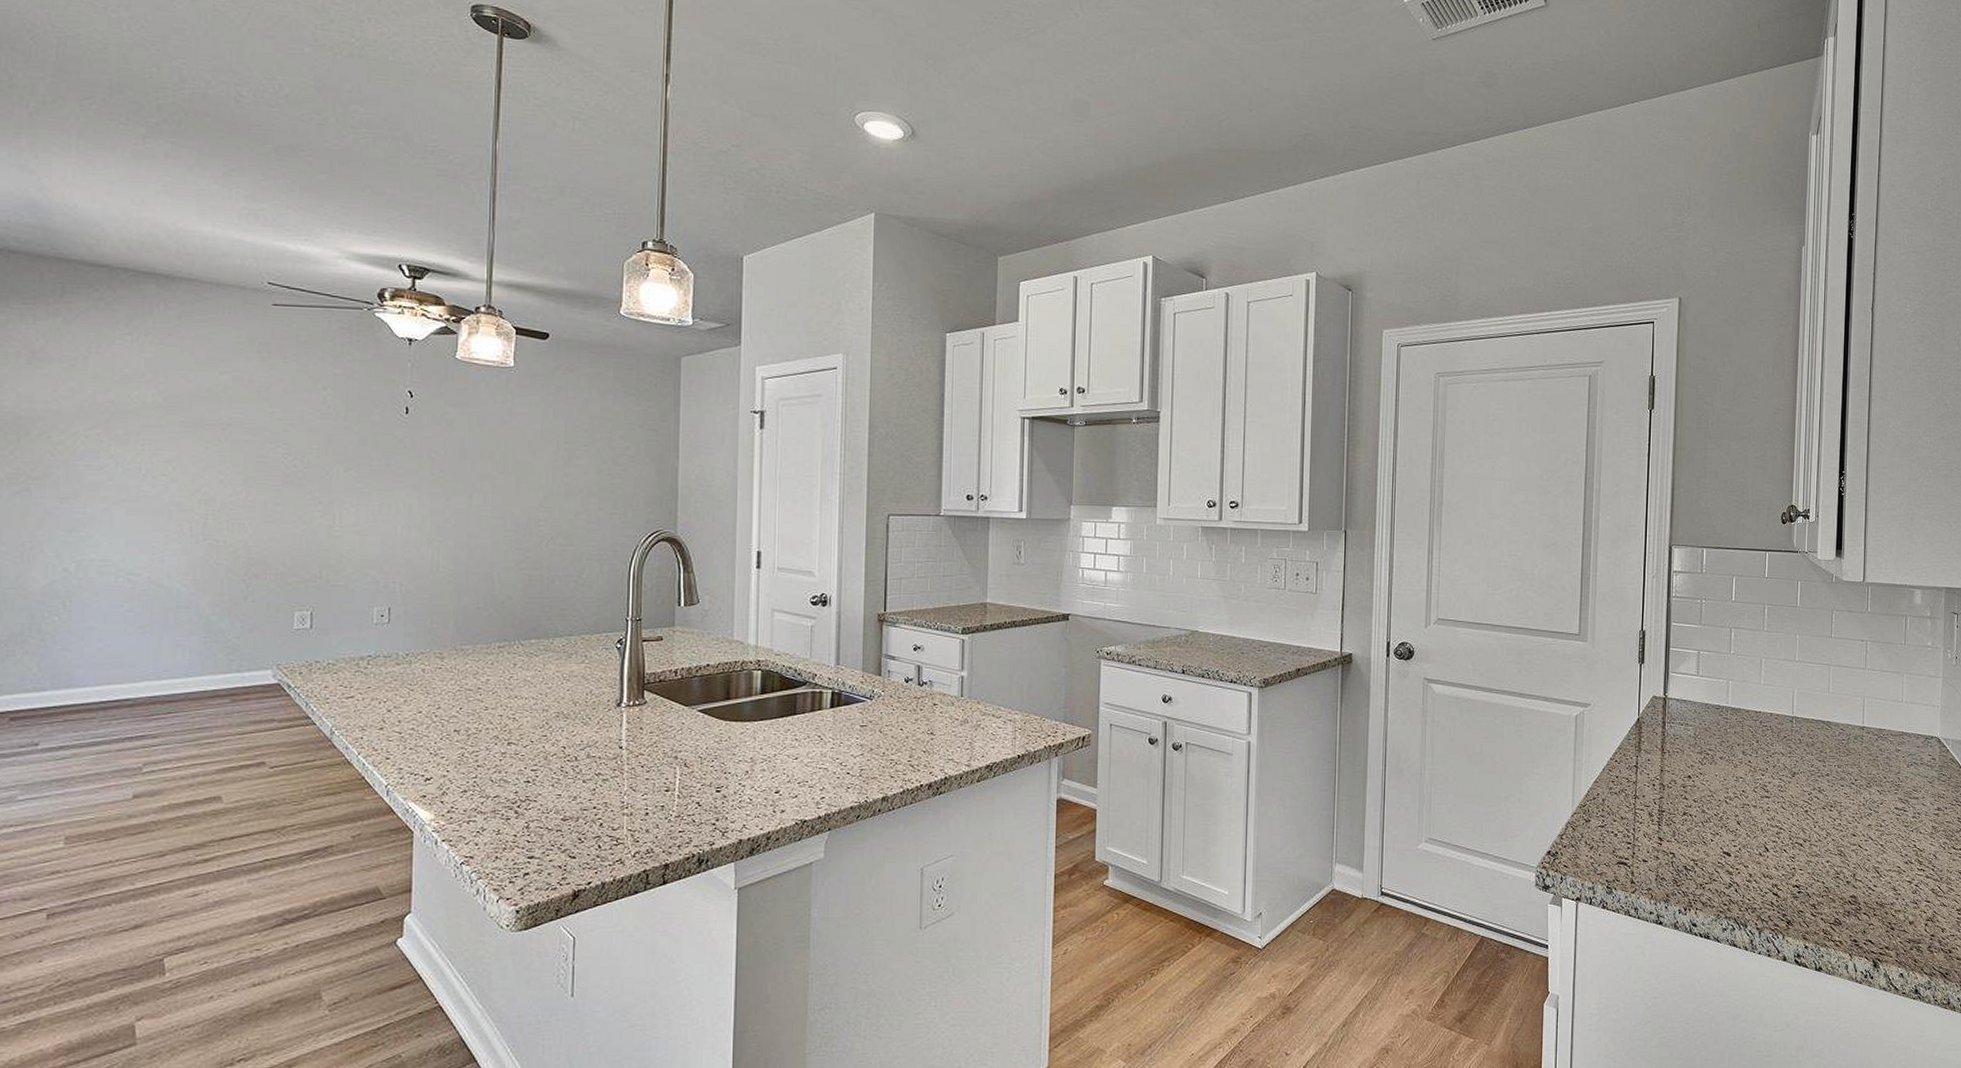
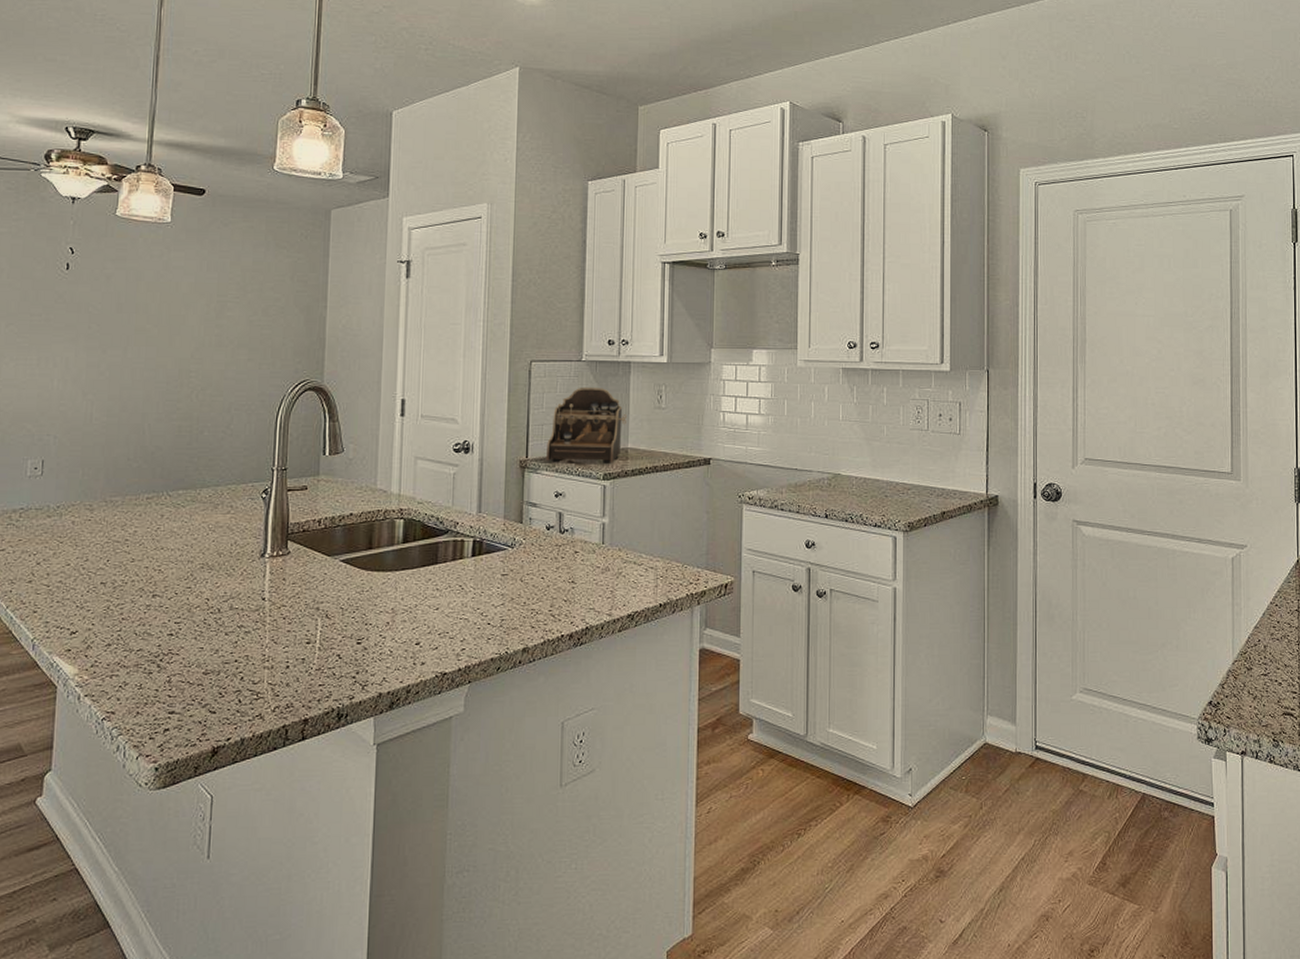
spice rack: none [905,541,985,619] -> present [546,387,627,465]

